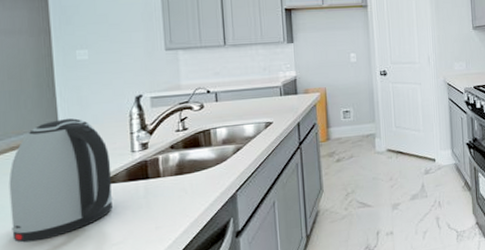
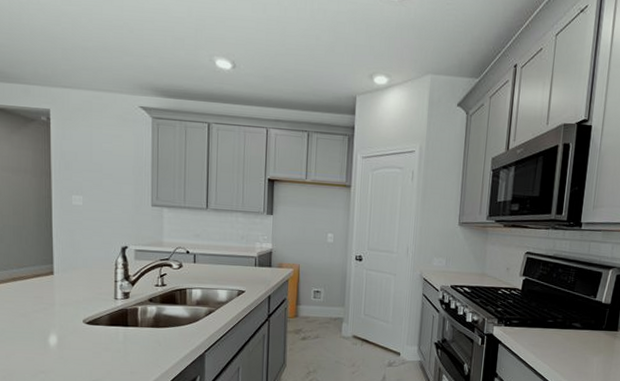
kettle: present [8,118,113,243] -> none [9,259,96,366]

